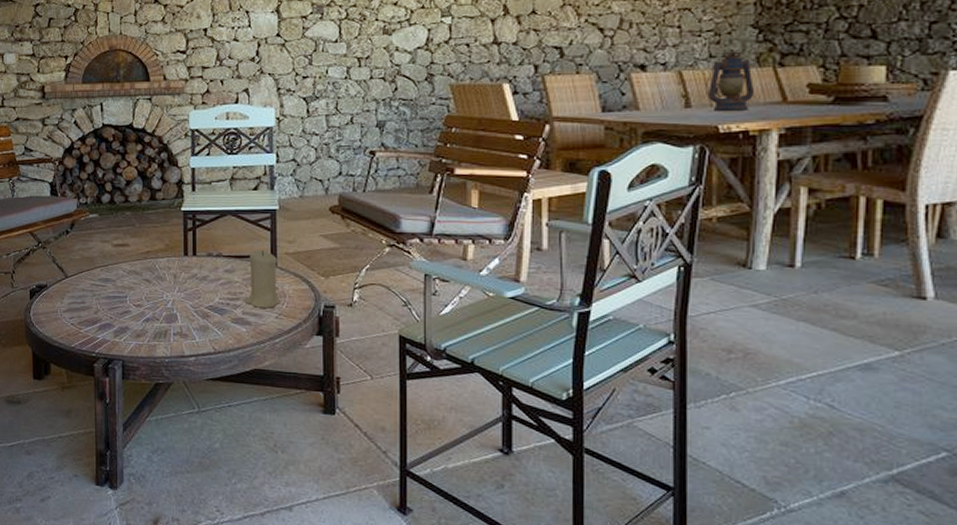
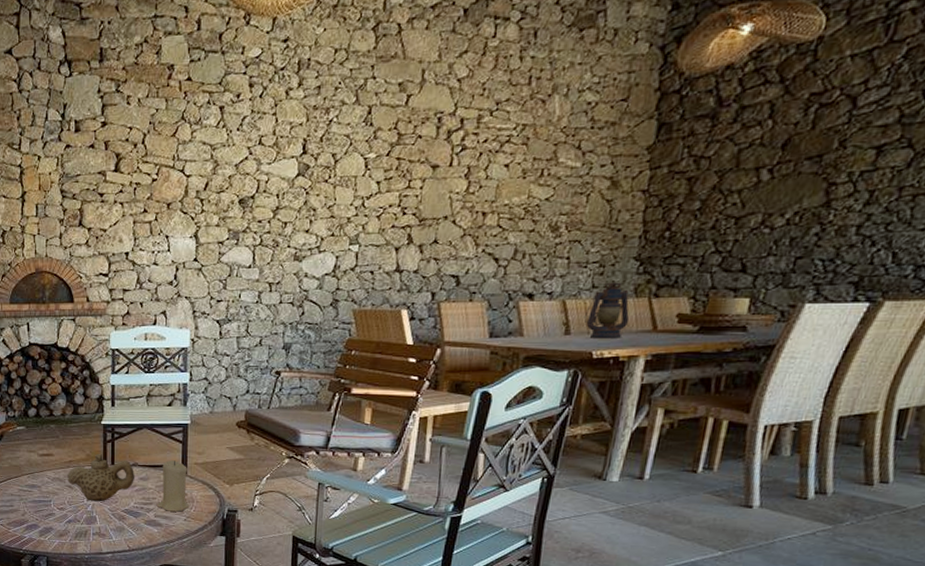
teapot: none [145,243,219,298] -> present [67,453,134,502]

